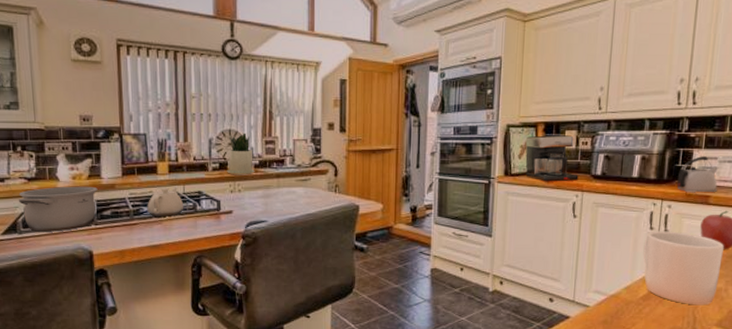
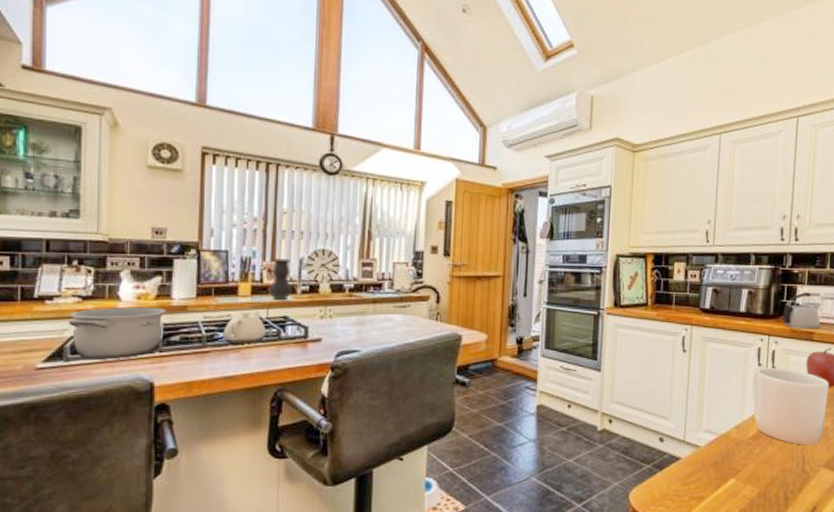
vase: none [184,139,205,177] -> present [269,258,293,301]
planter: present [227,133,255,175] -> none [317,253,349,300]
coffee maker: present [525,135,579,182] -> none [635,266,688,315]

